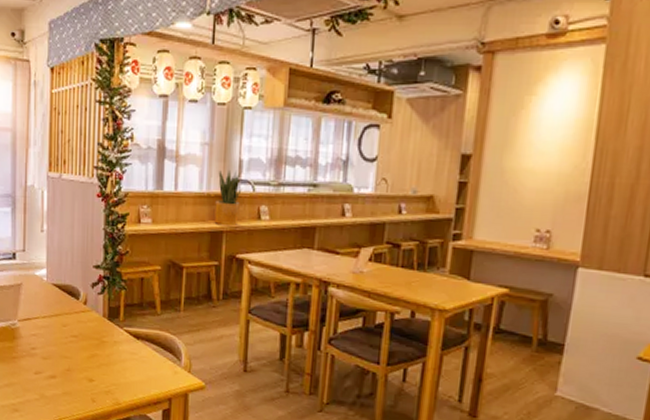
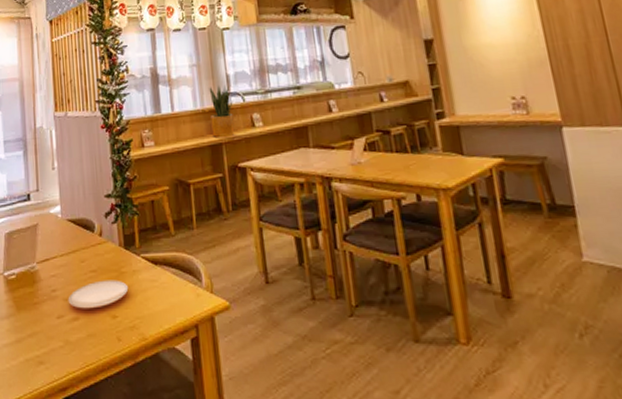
plate: none [46,345,108,371] -> present [68,280,129,309]

